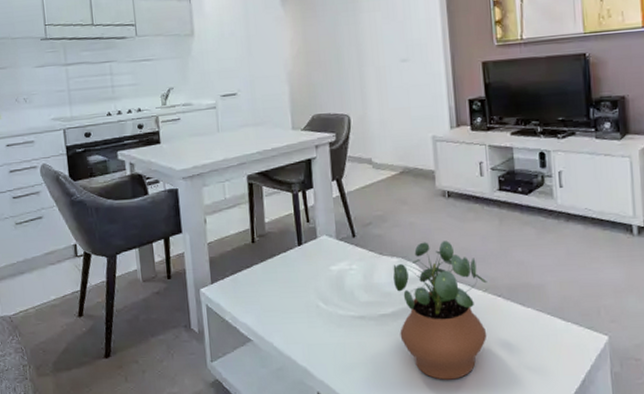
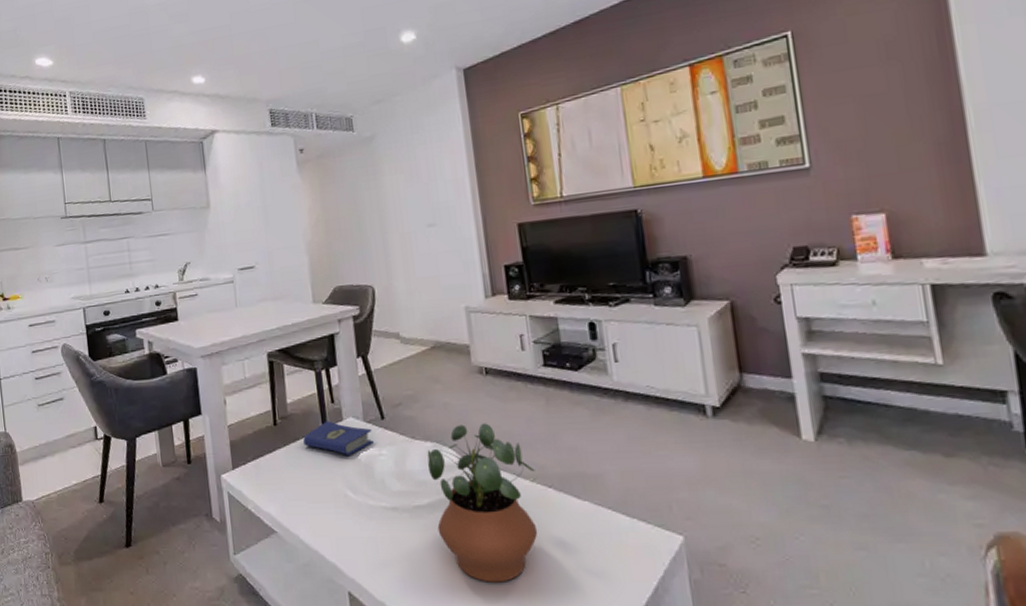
hardcover book: none [279,238,345,270] -> present [303,420,373,455]

